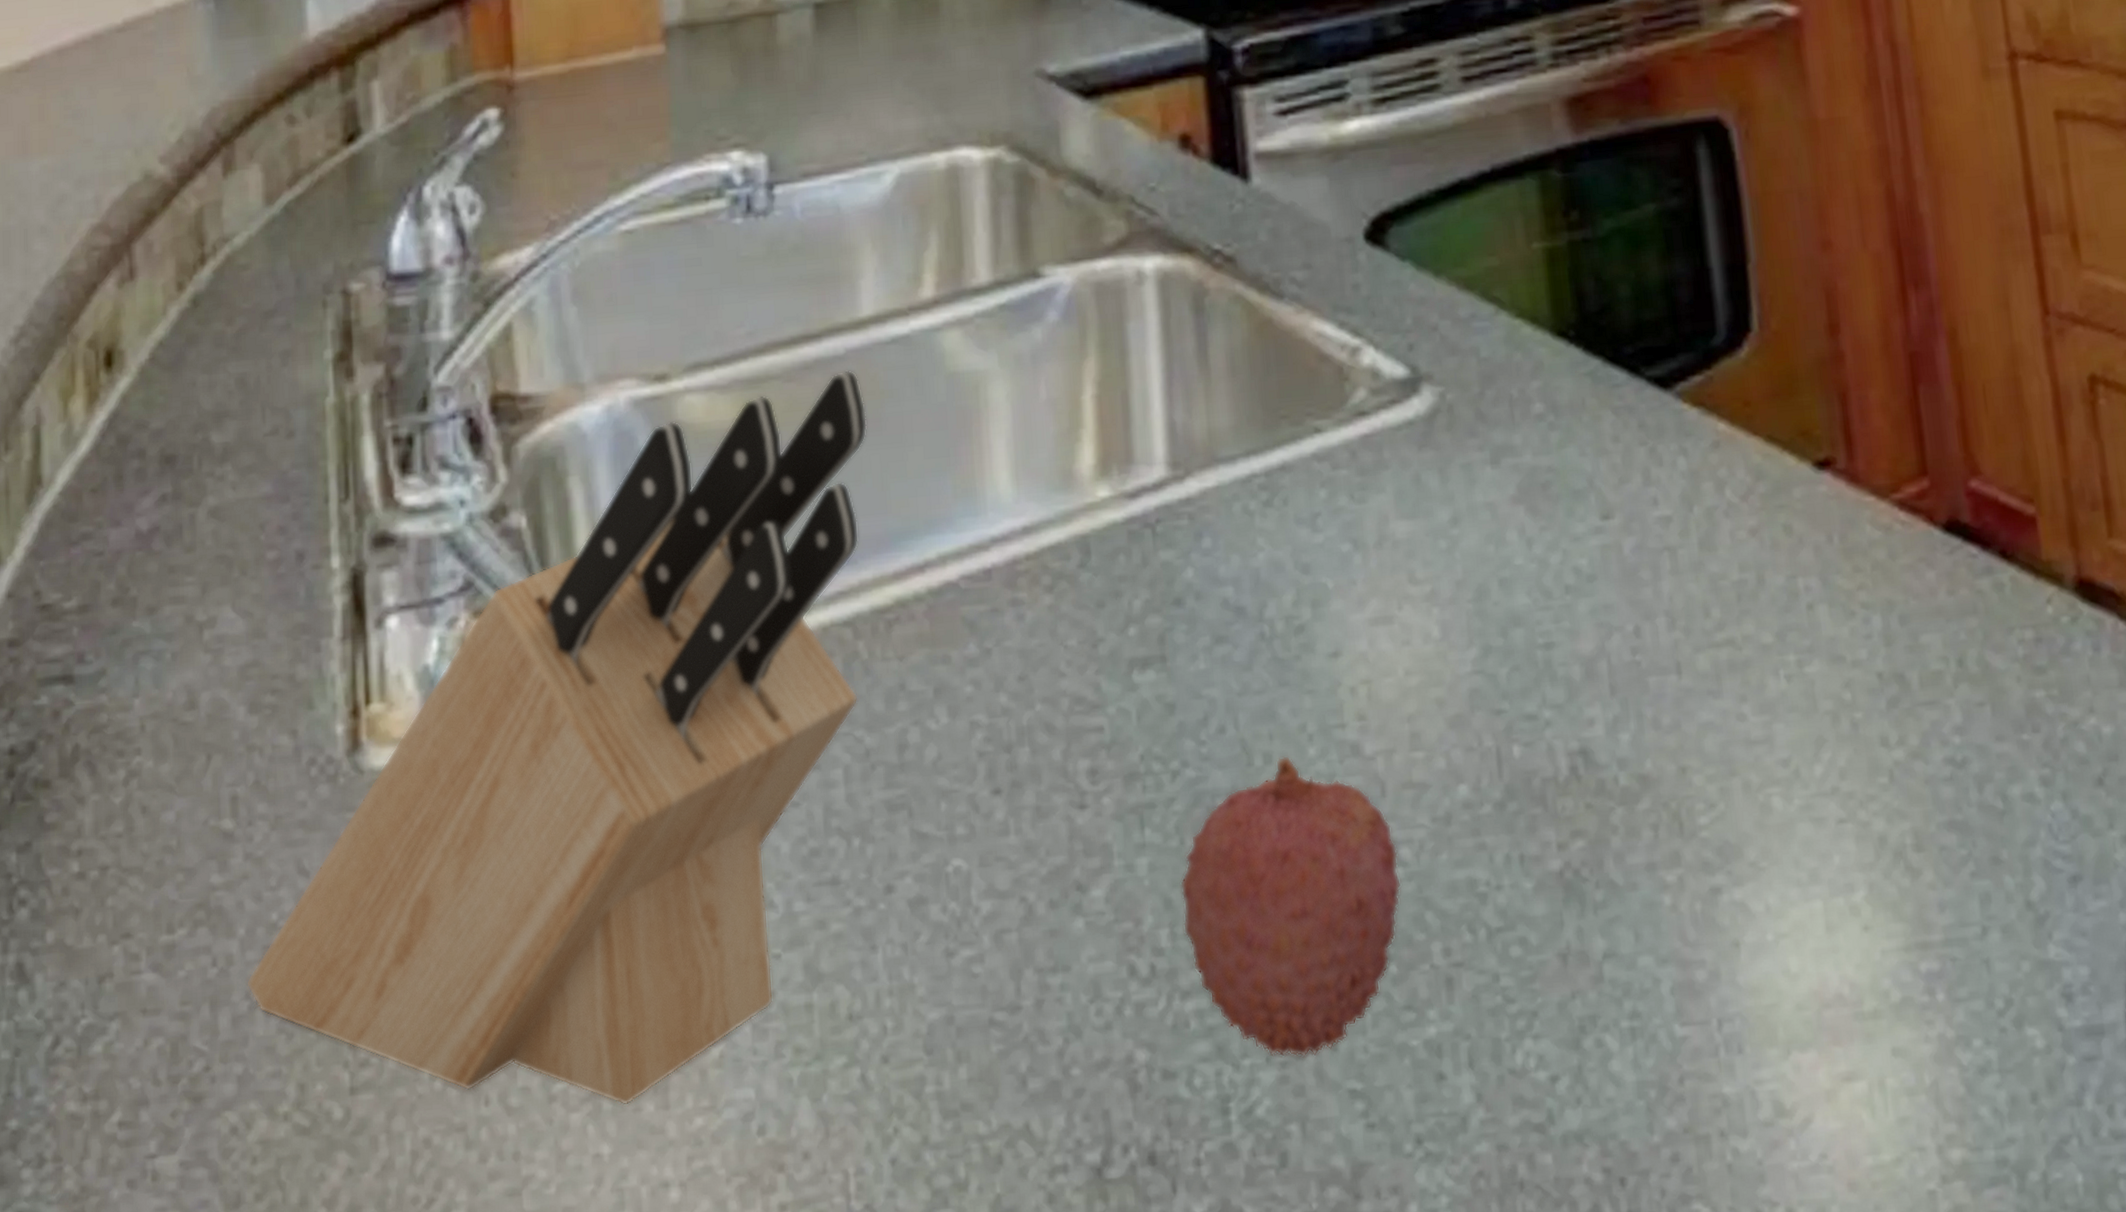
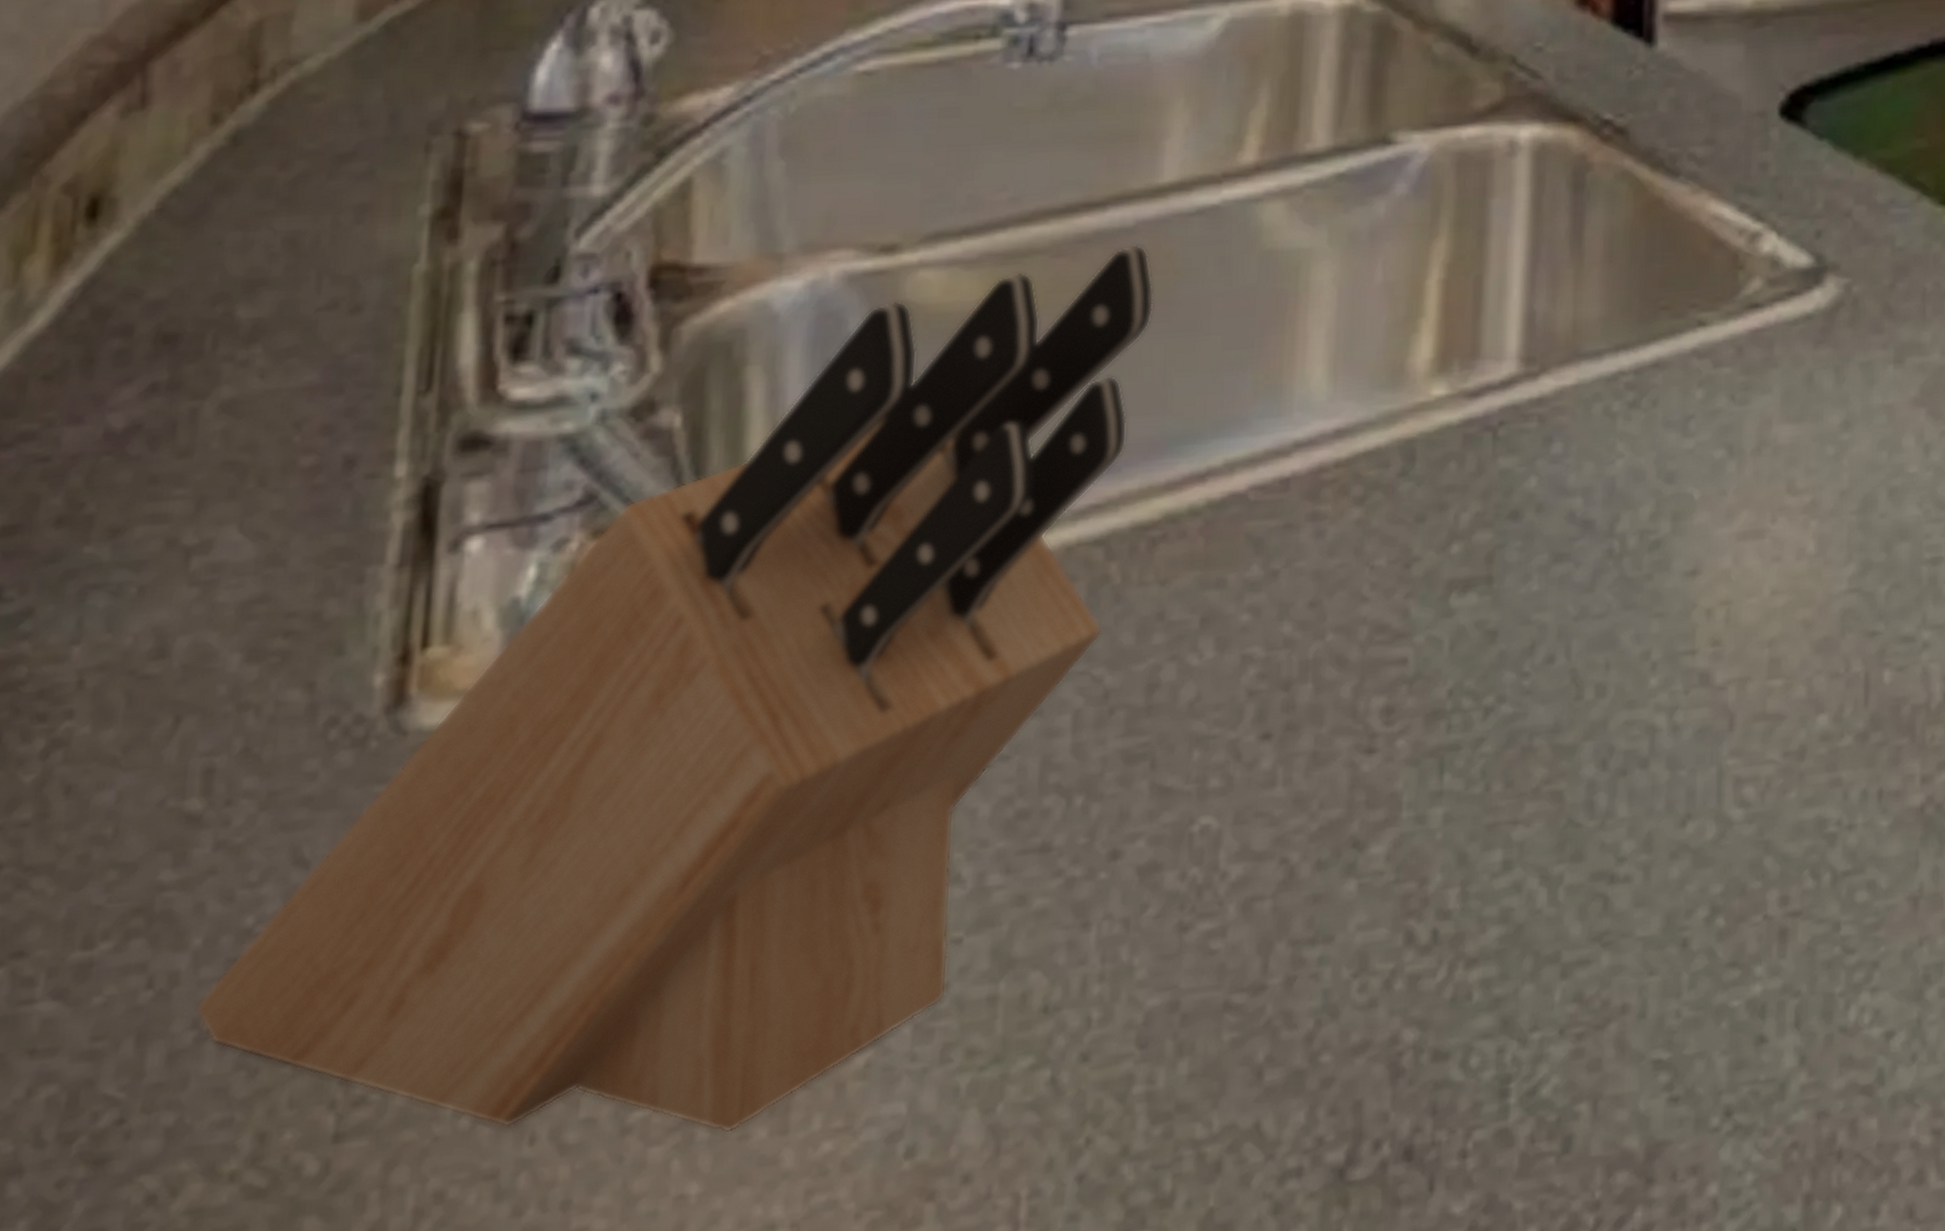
fruit: present [1180,755,1402,1058] -> none [1477,686,1741,1028]

